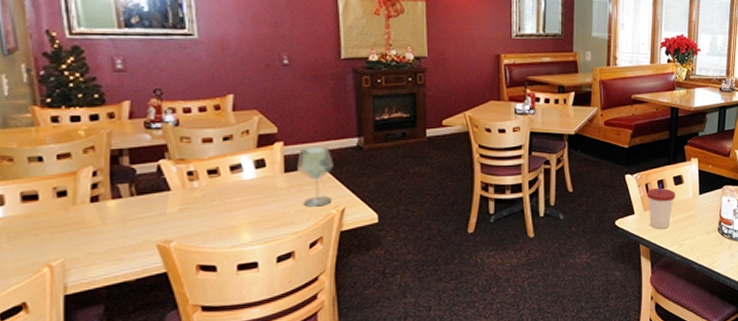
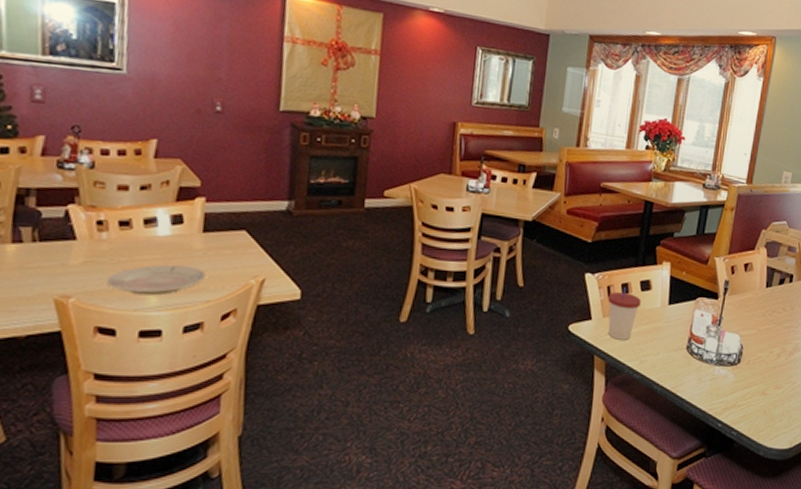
plate: none [203,204,291,233] -> present [107,265,206,296]
wine glass: present [298,146,334,207] -> none [217,206,258,275]

